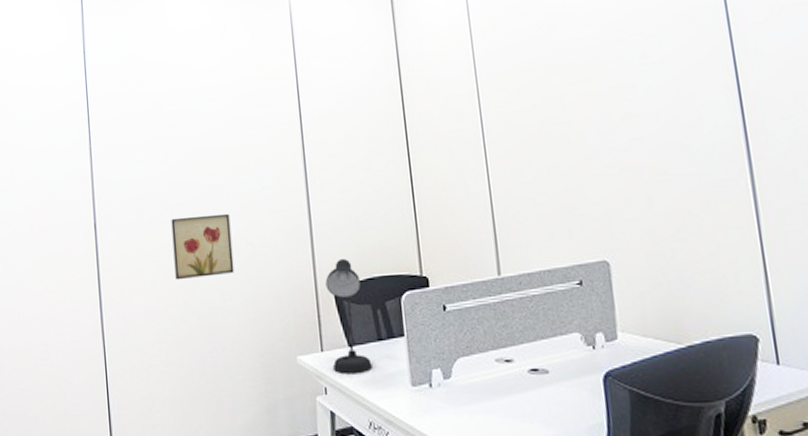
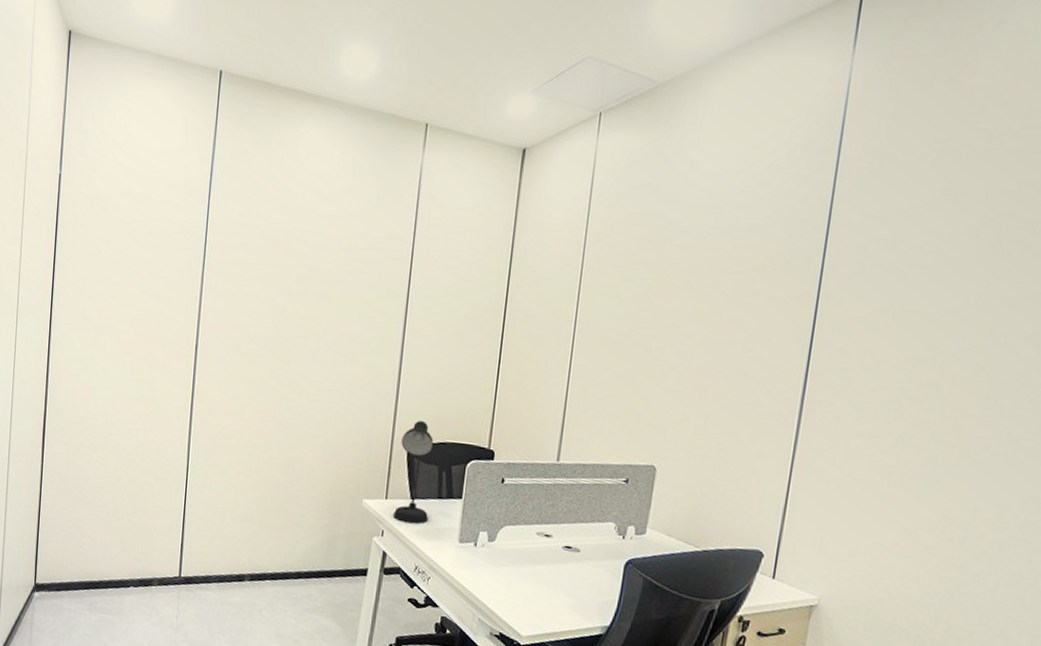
wall art: present [171,213,235,280] -> none [264,354,325,416]

